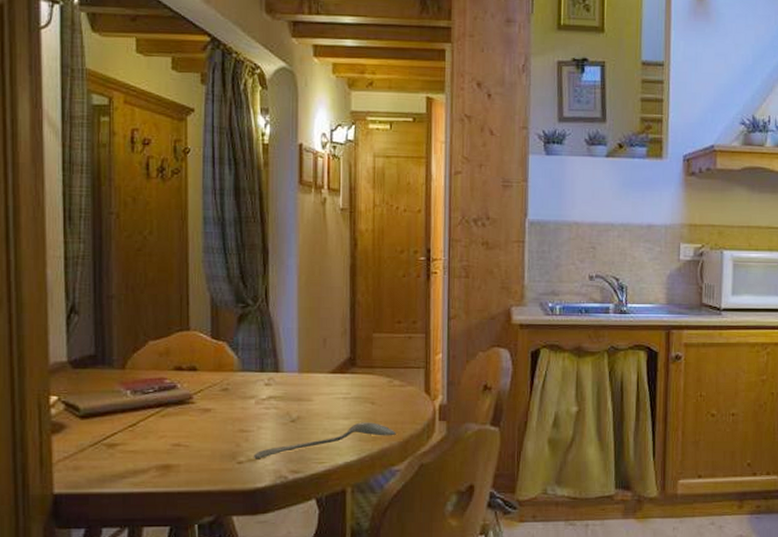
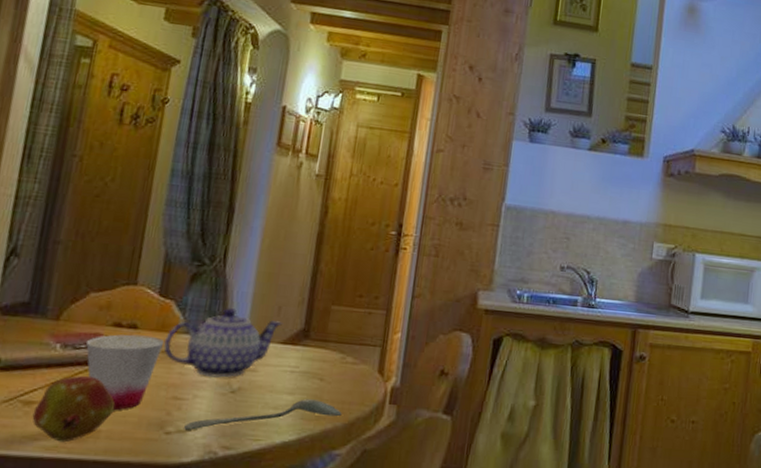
fruit: none [117,418,188,478] -> present [32,376,115,443]
cup: none [152,376,224,447] -> present [85,334,165,411]
teapot: none [224,344,329,409] -> present [164,308,282,378]

